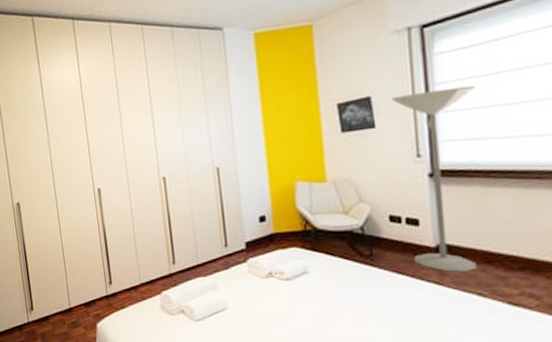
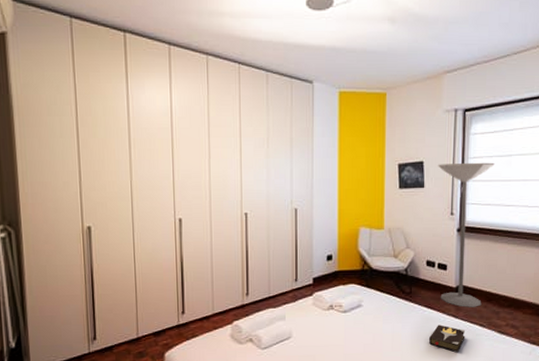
hardback book: none [404,294,458,329] -> present [429,325,466,353]

